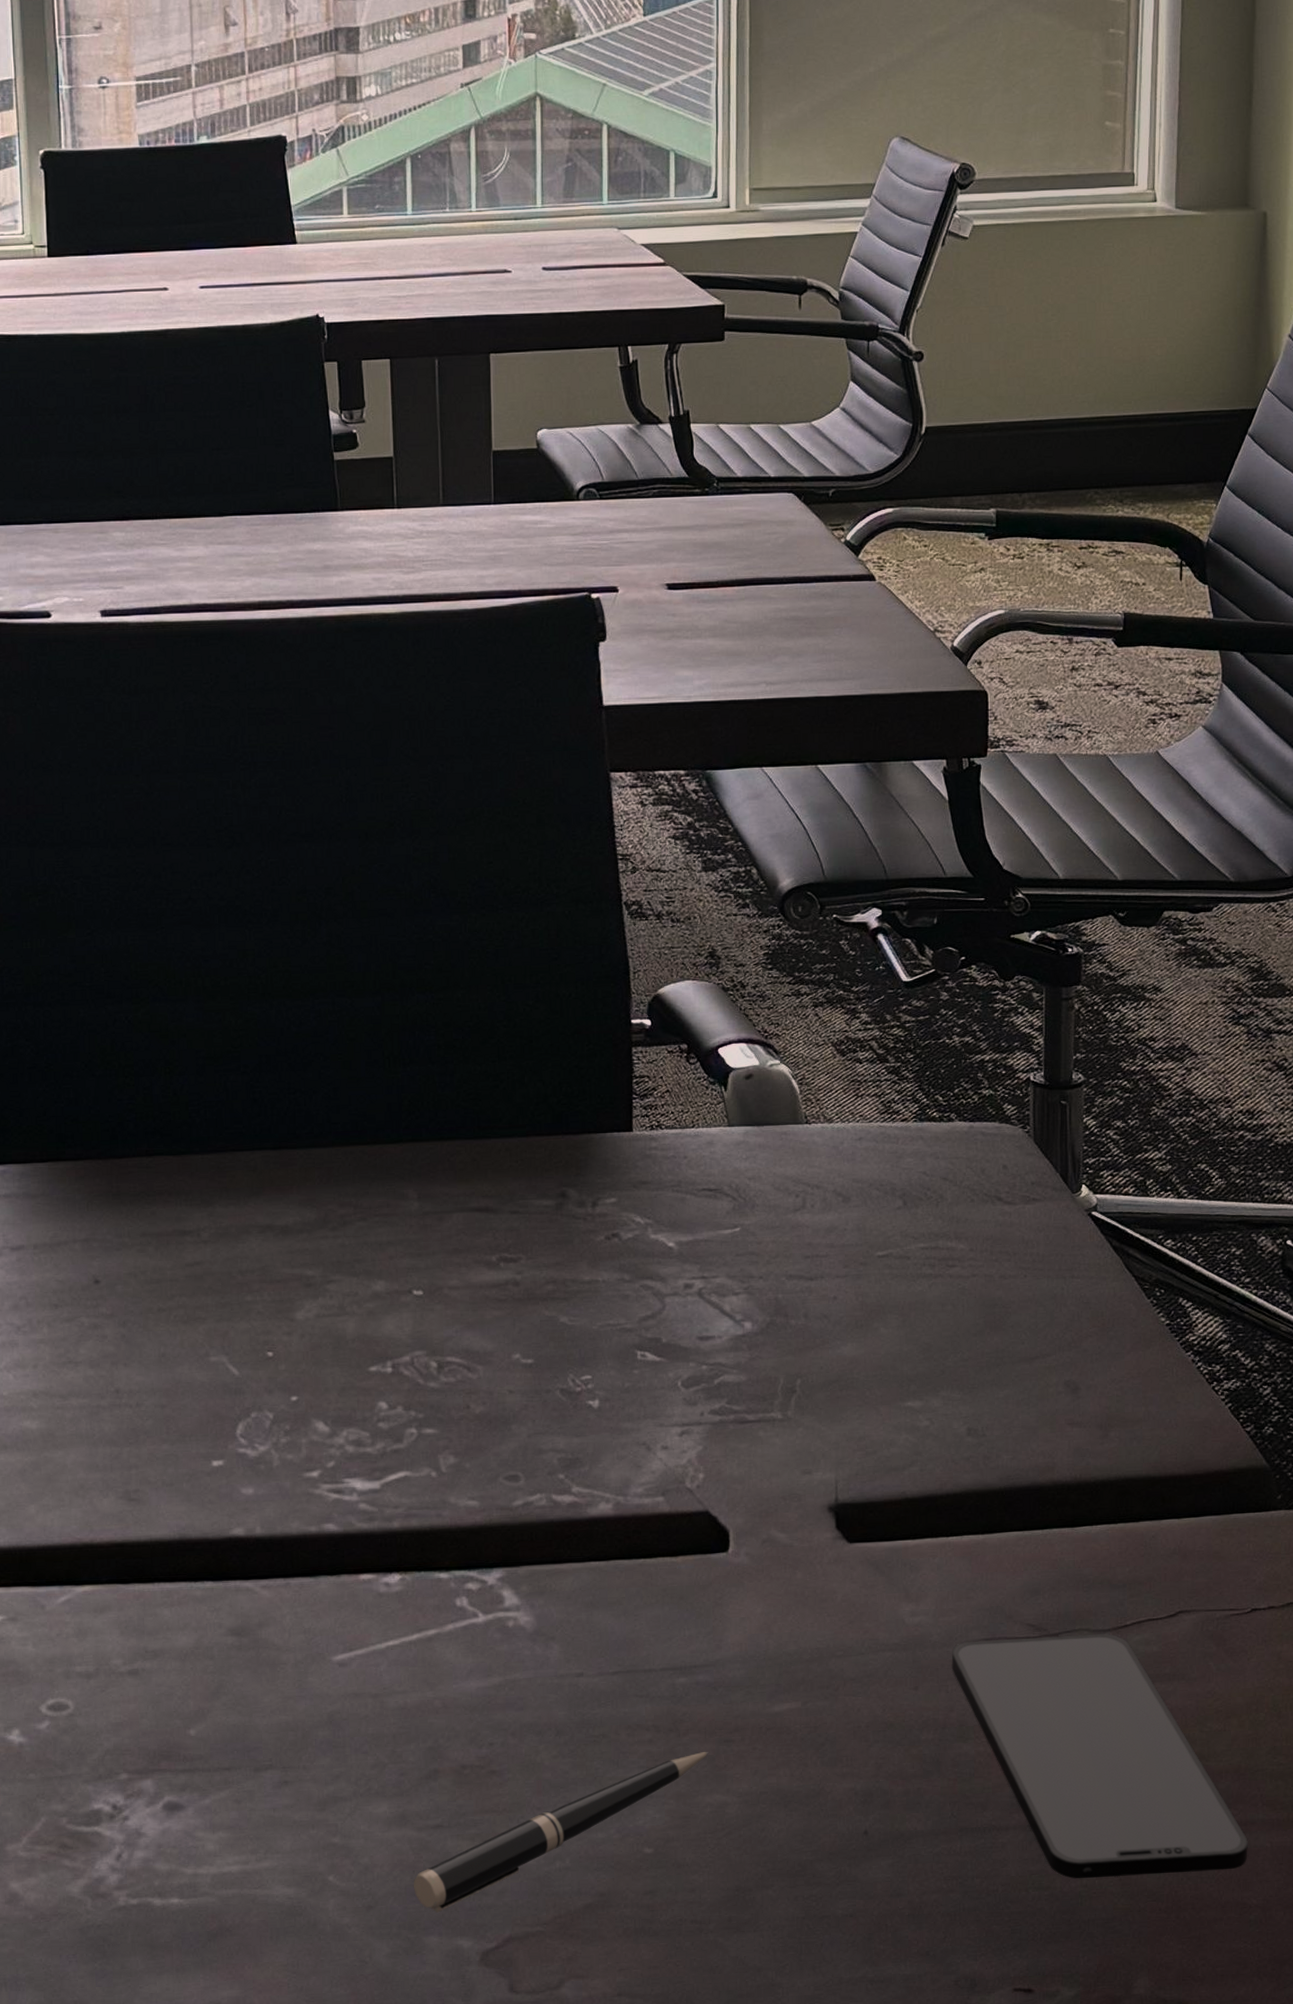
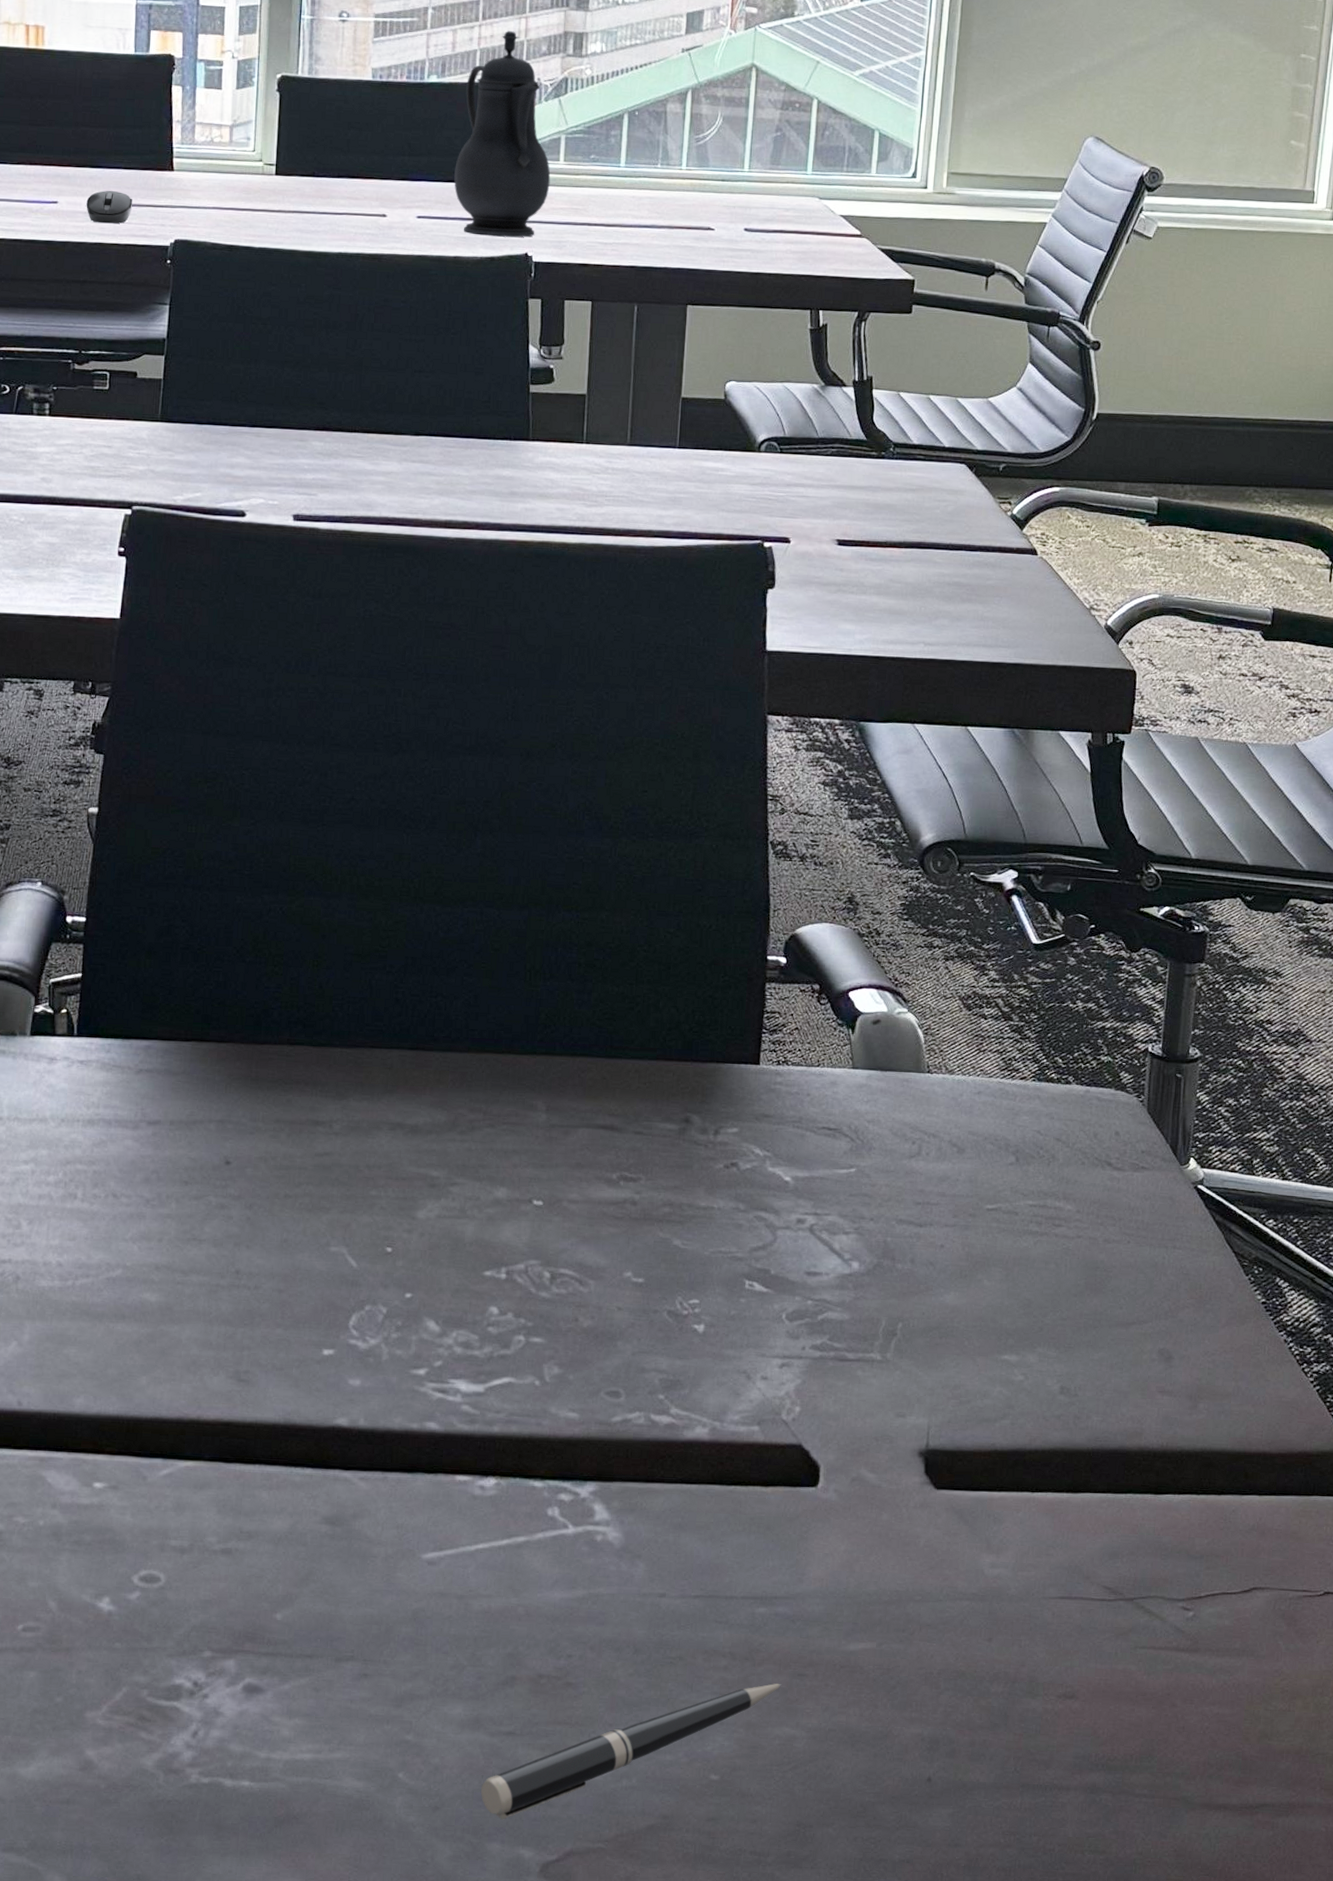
coffeepot: none [234,82,336,301] -> present [454,31,551,237]
phone: present [951,1633,1249,1879] -> none [1026,1598,1305,1851]

